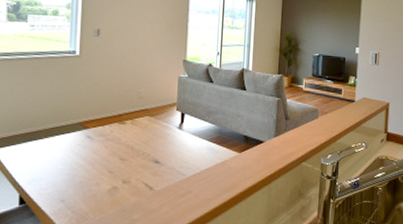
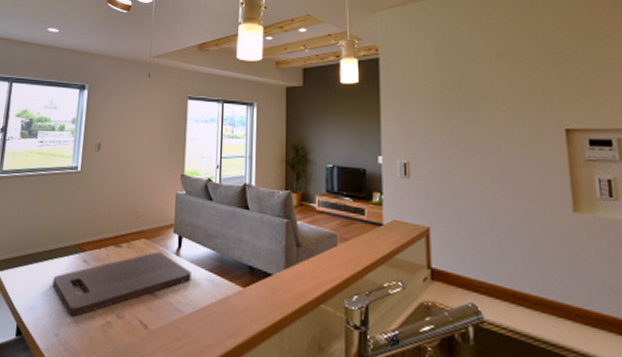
cutting board: none [55,127,193,185] -> present [52,252,191,317]

